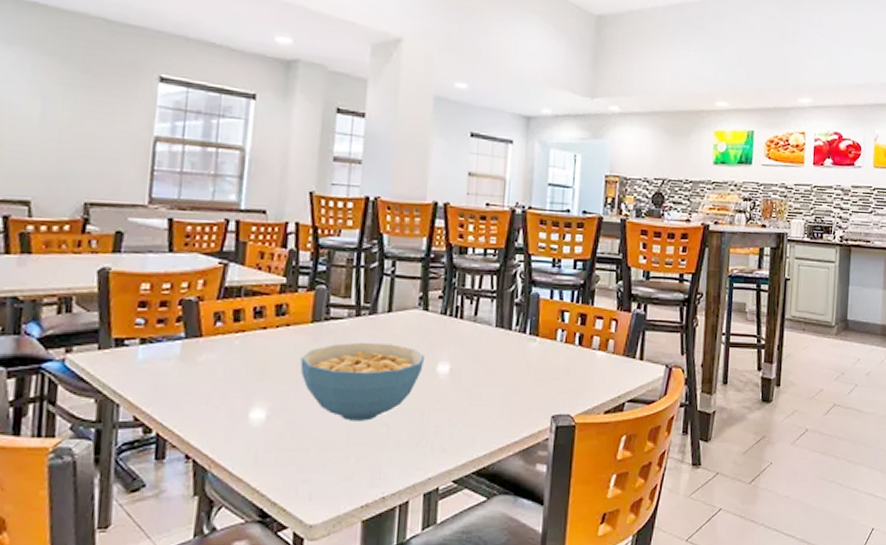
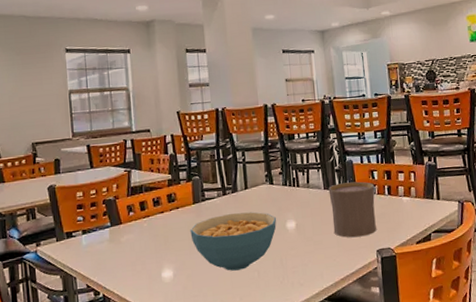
cup: none [499,321,563,396] -> present [328,181,377,238]

